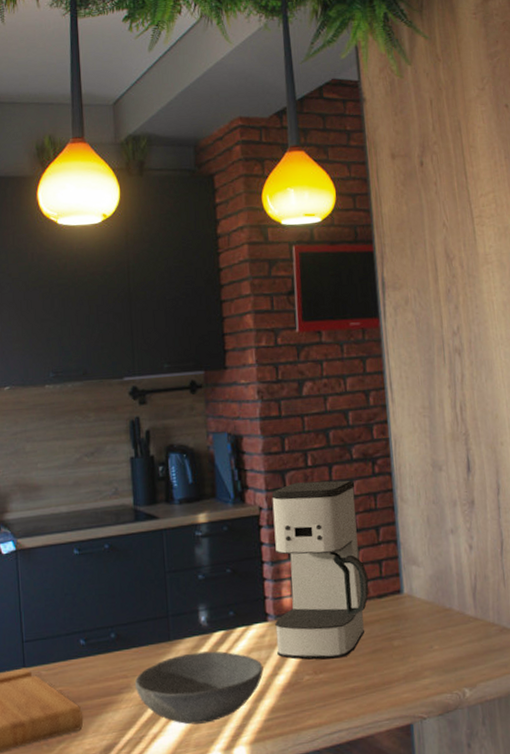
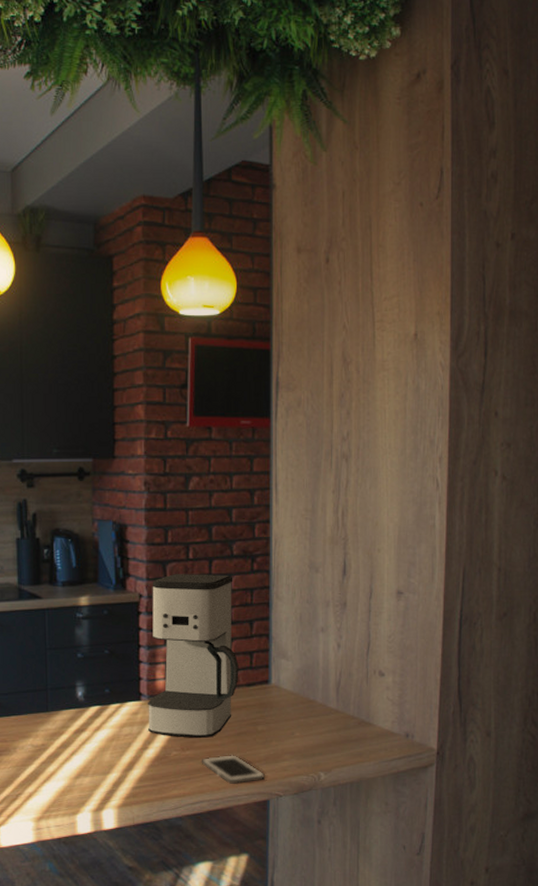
bowl: present [134,651,264,725] -> none [13,723,134,787]
cell phone: none [336,675,407,709] -> present [201,755,266,785]

